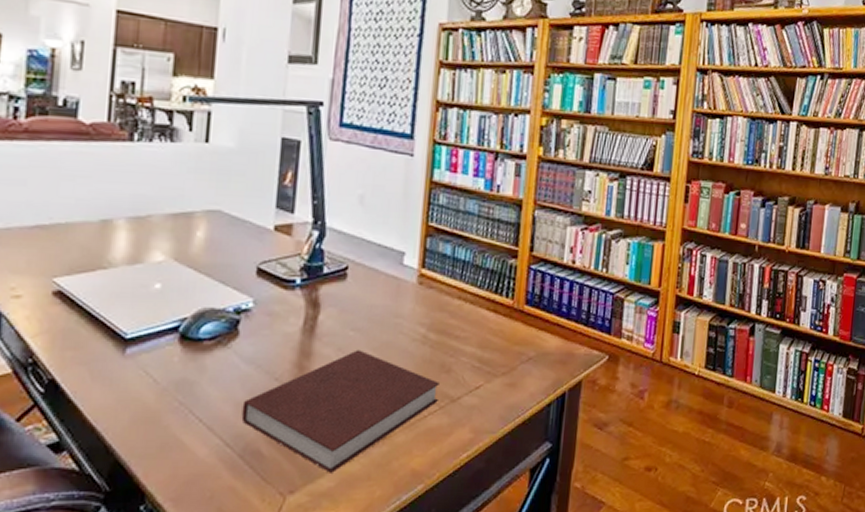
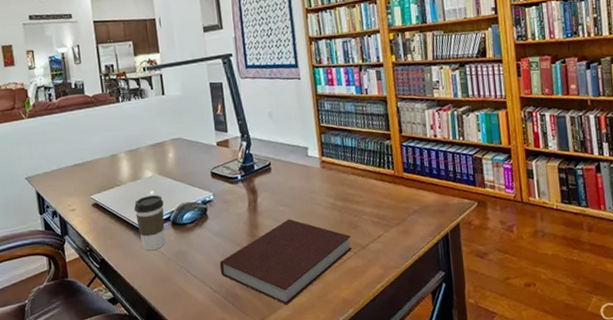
coffee cup: none [122,290,173,375] -> present [134,195,165,251]

